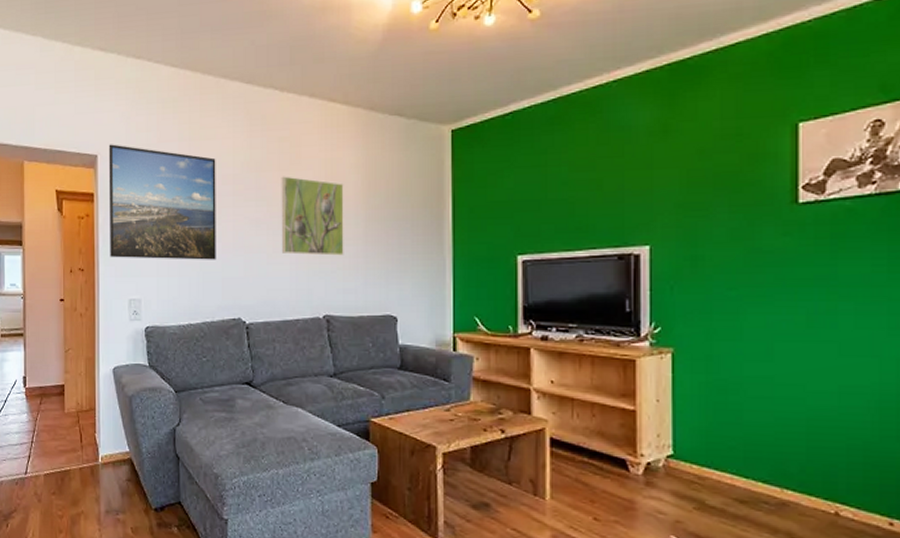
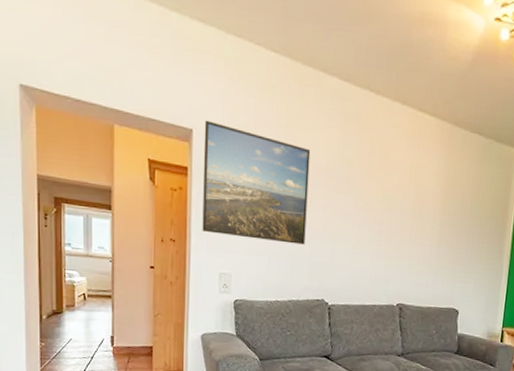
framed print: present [281,176,344,256] -> none [366,175,425,253]

